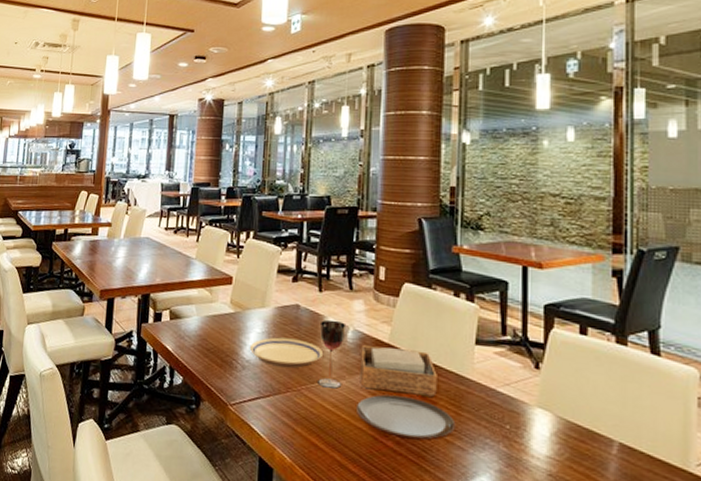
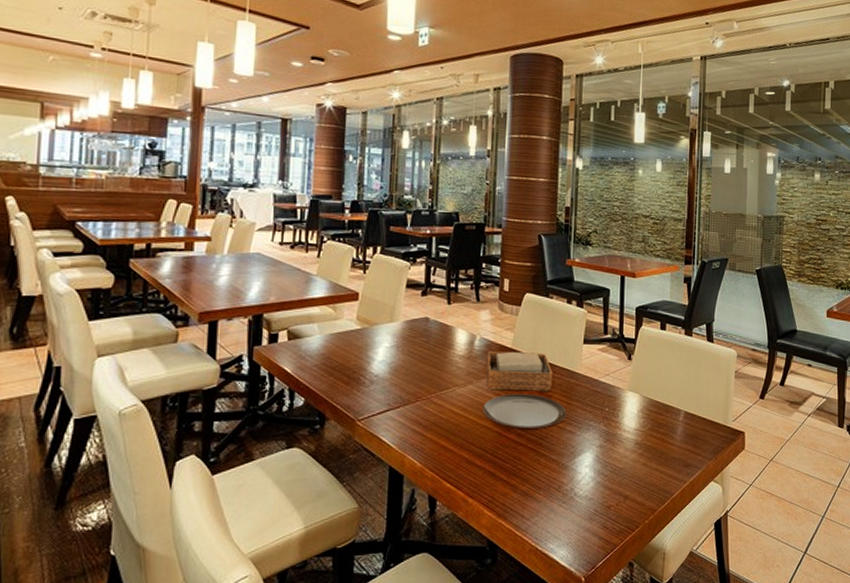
plate: present [249,337,324,368] -> none [377,350,453,379]
wineglass: present [318,319,347,389] -> none [447,330,474,393]

